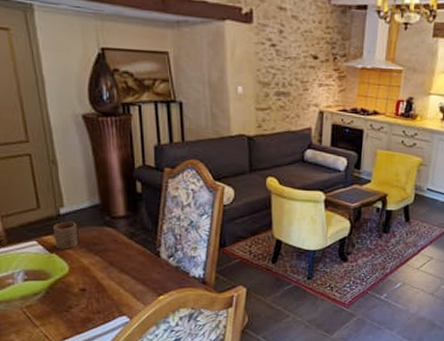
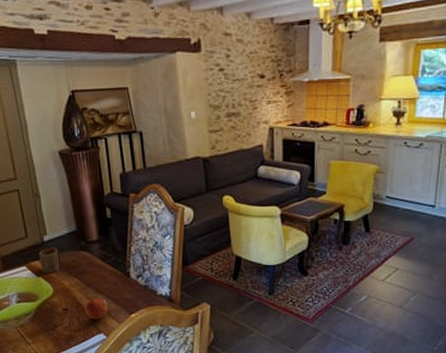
fruit: none [106,278,134,301] -> present [85,298,109,320]

